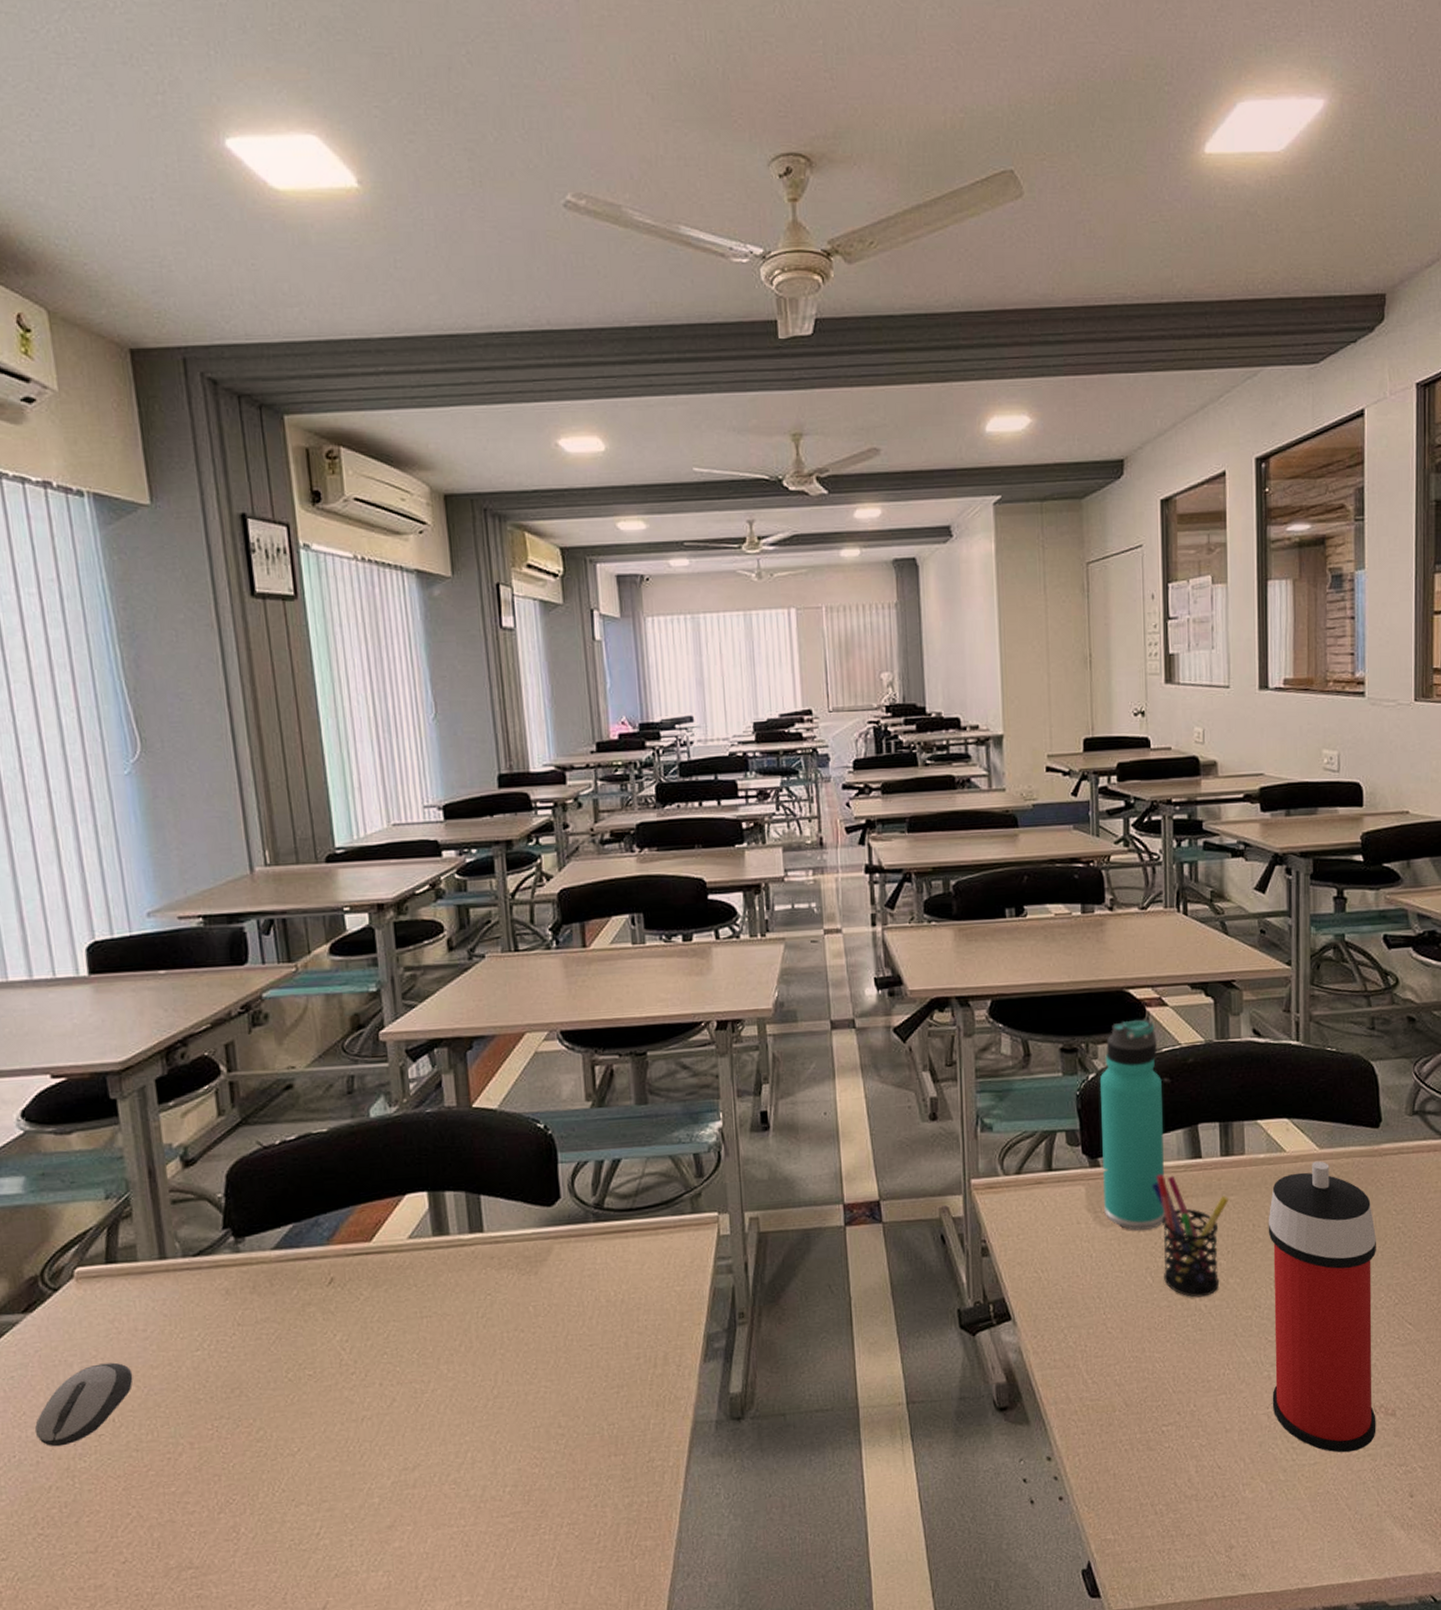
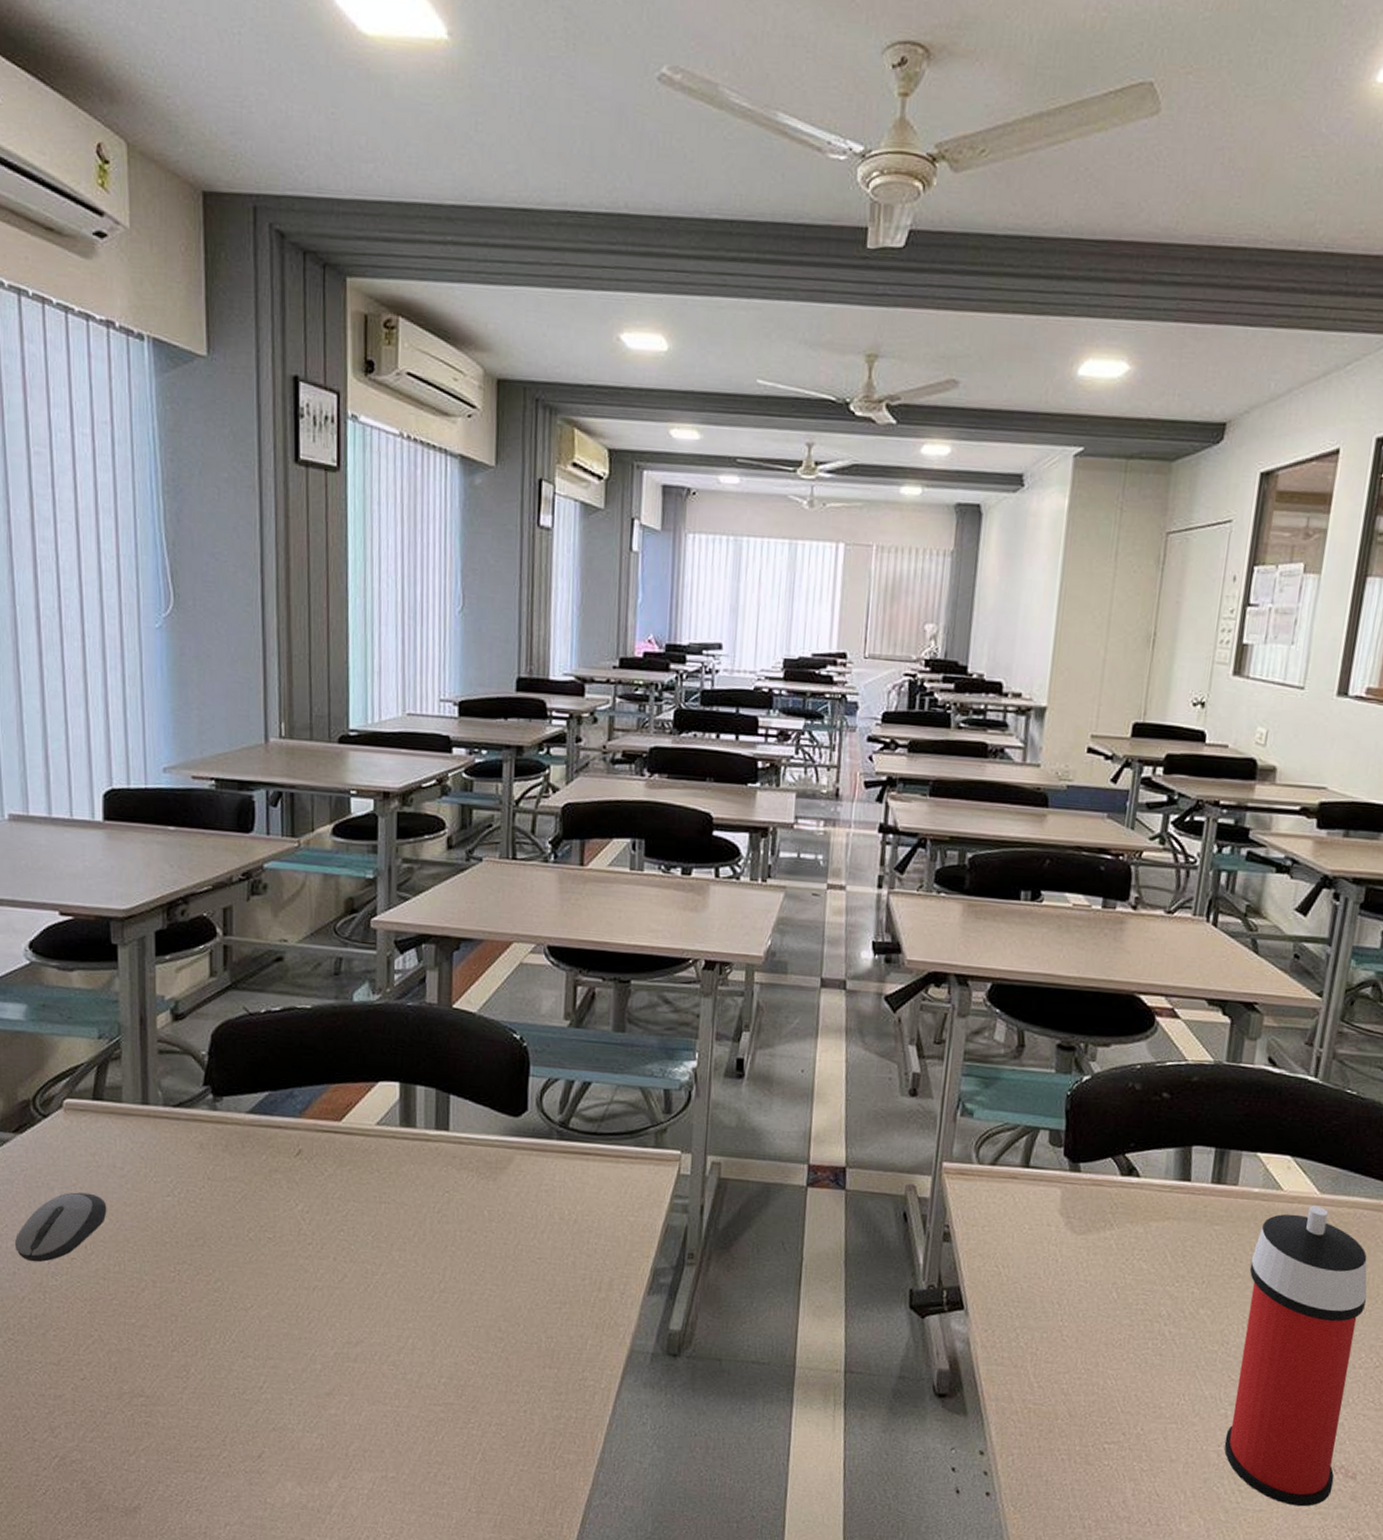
thermos bottle: present [1100,1019,1166,1231] -> none [1077,1027,1163,1245]
pen holder: present [1151,1173,1230,1298] -> none [1130,1190,1214,1323]

